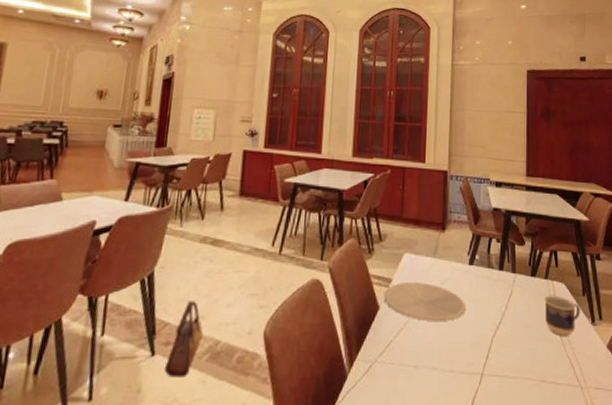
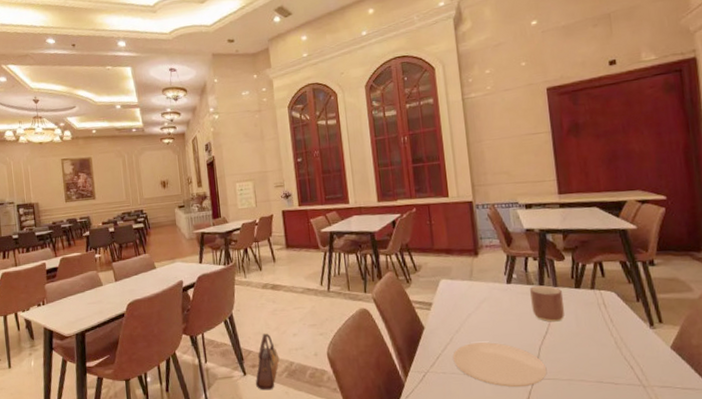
plate: present [384,282,465,321] -> none [426,303,509,336]
plate: none [404,330,496,383] -> present [452,342,547,387]
mug: none [489,270,520,311] -> present [529,285,565,322]
cup: present [544,295,580,337] -> none [592,303,636,342]

